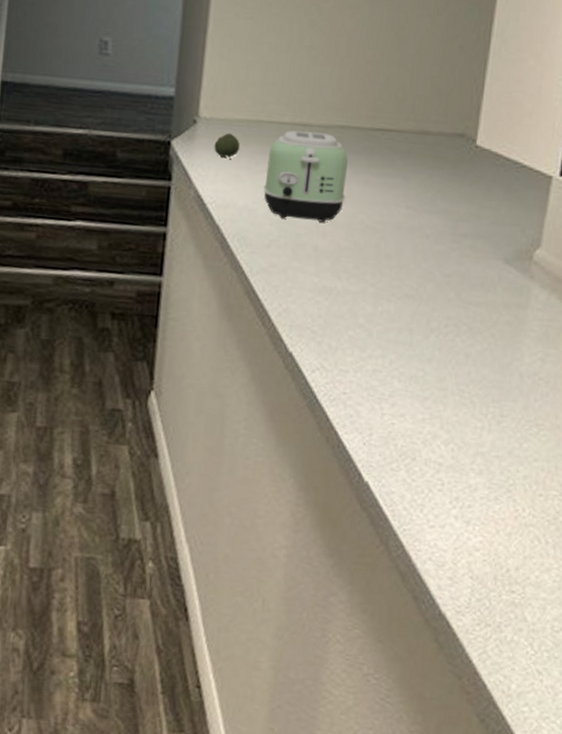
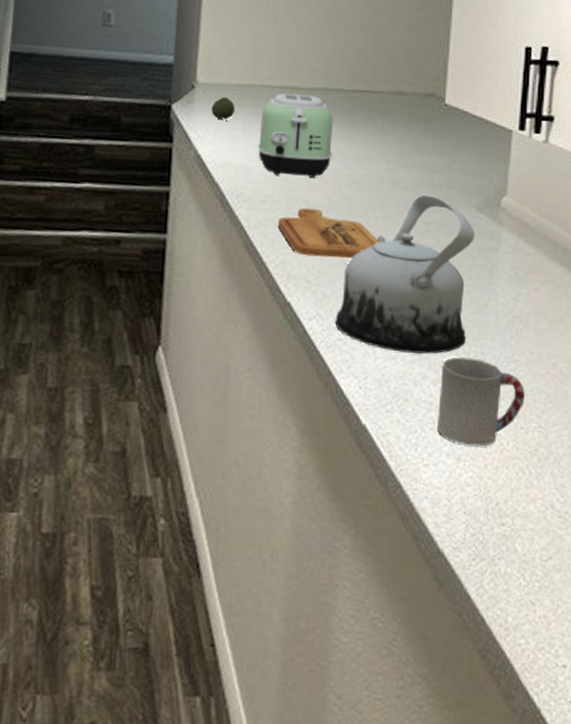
cutting board: none [282,254,393,310] -> present [278,207,379,259]
teapot: none [340,245,502,413] -> present [335,196,475,354]
cup: none [445,417,547,512] -> present [436,357,525,447]

